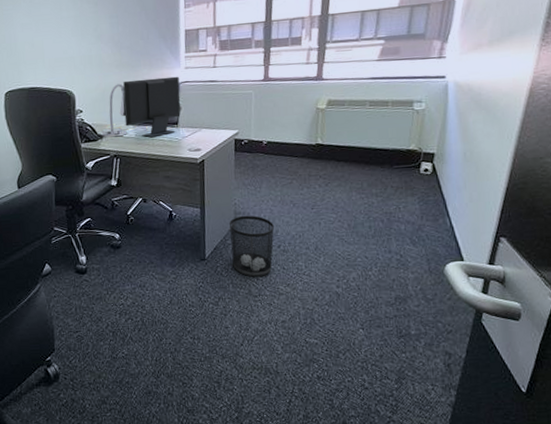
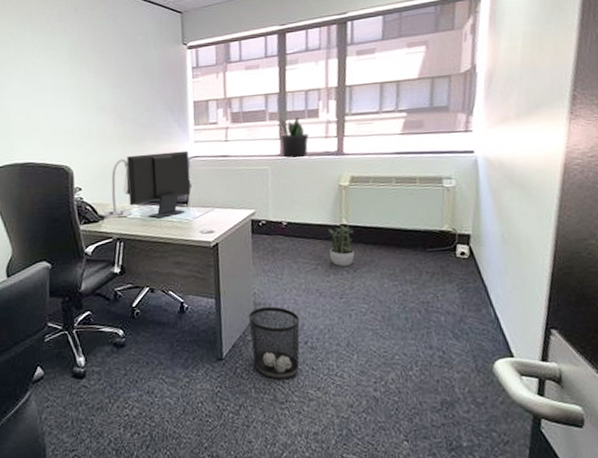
planter: none [265,44,292,84] -> present [280,117,310,159]
potted plant: none [303,143,328,182] -> present [327,224,355,267]

